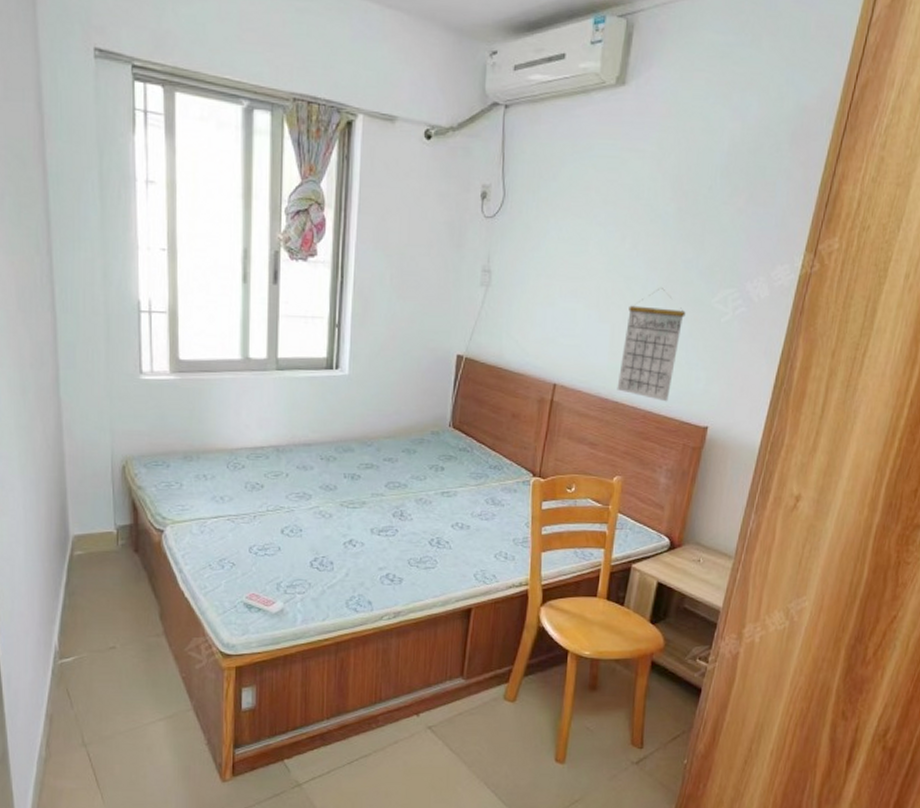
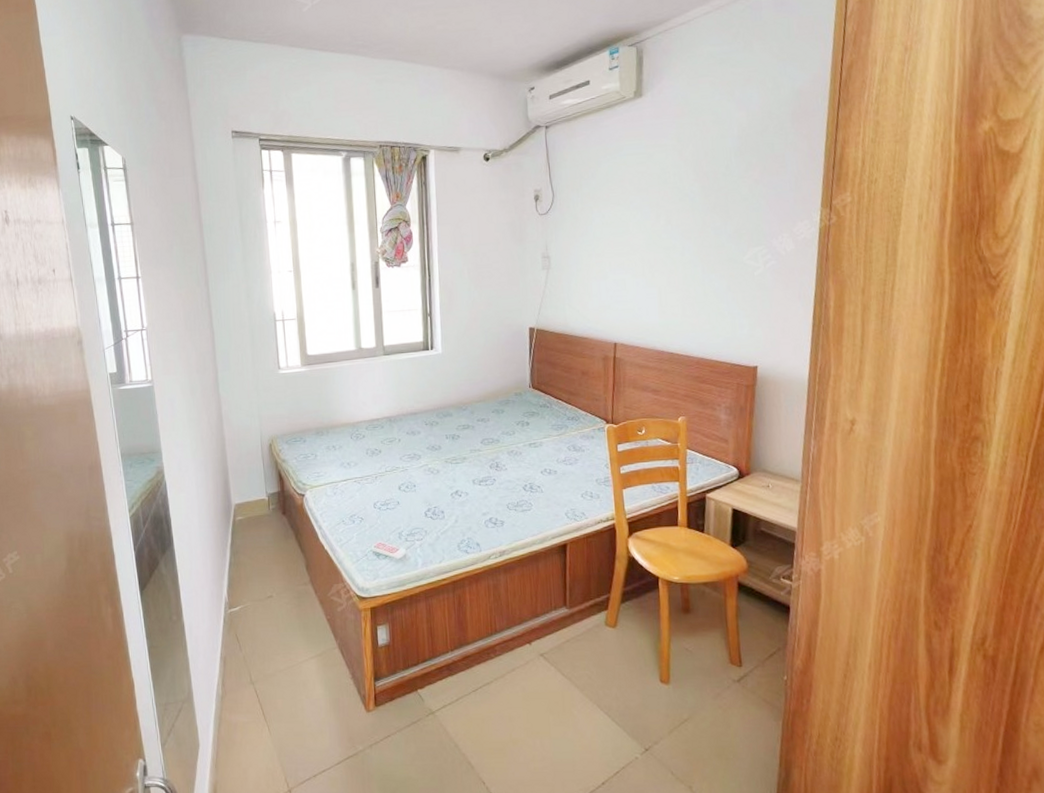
calendar: present [617,288,686,402] -> none [670,253,722,349]

